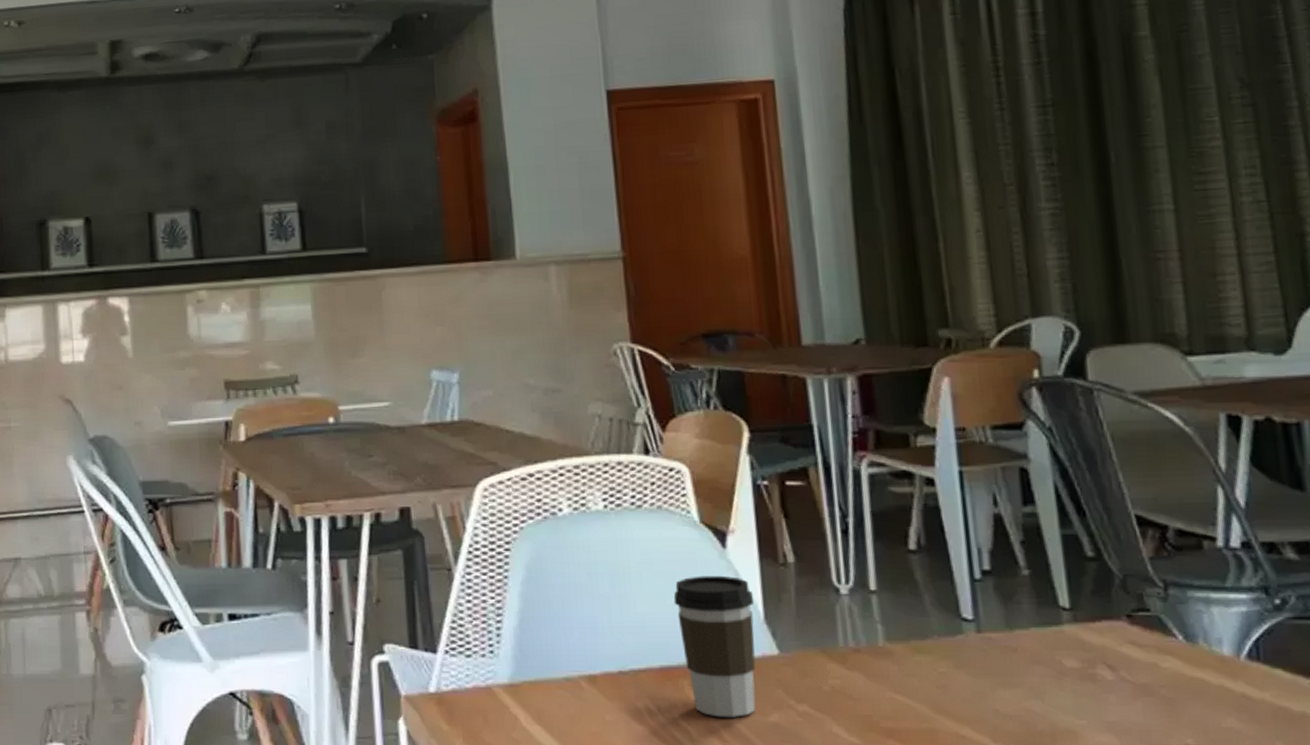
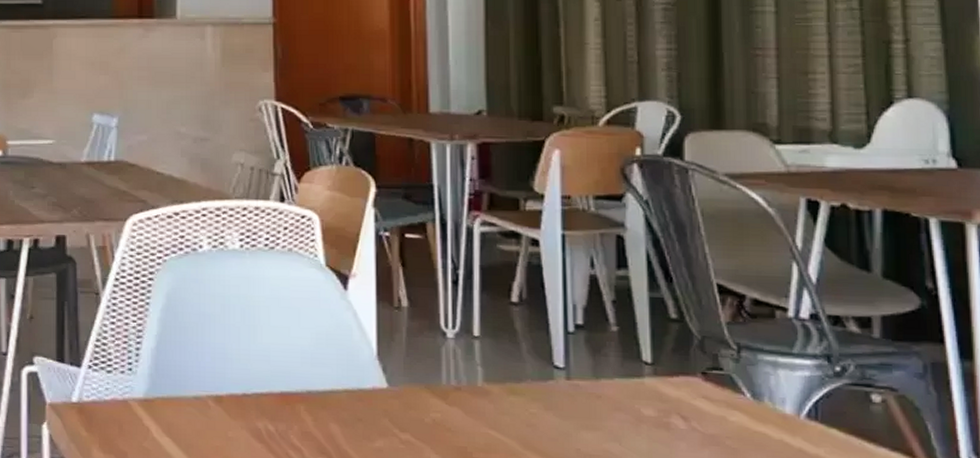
coffee cup: present [673,575,756,717] -> none [297,313,368,441]

